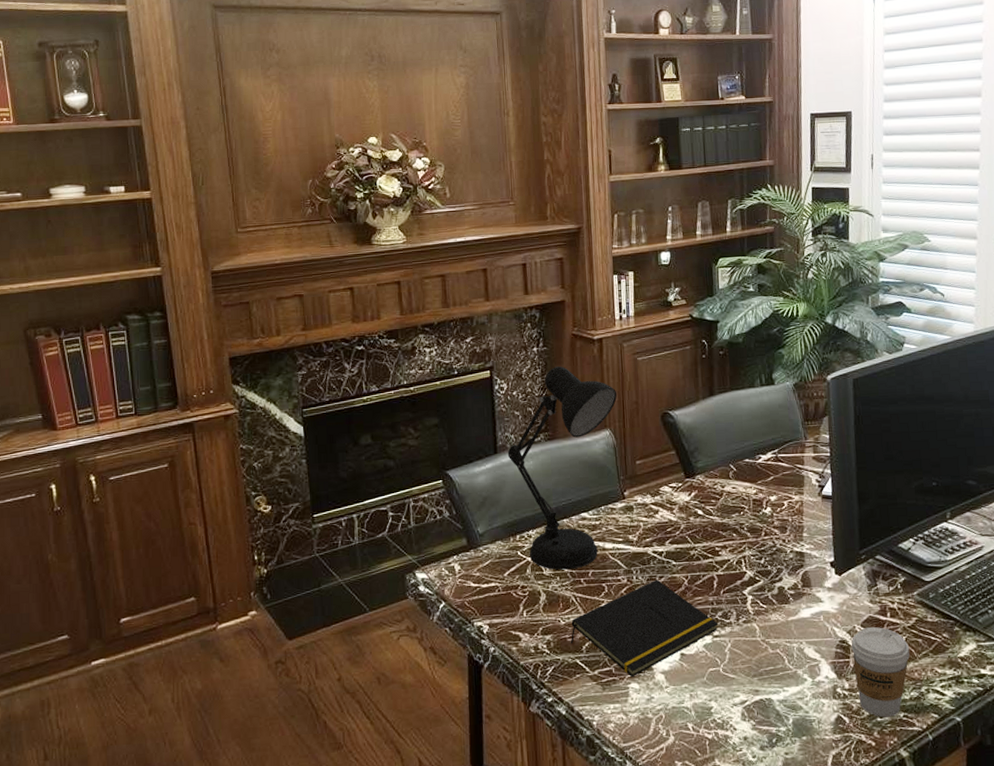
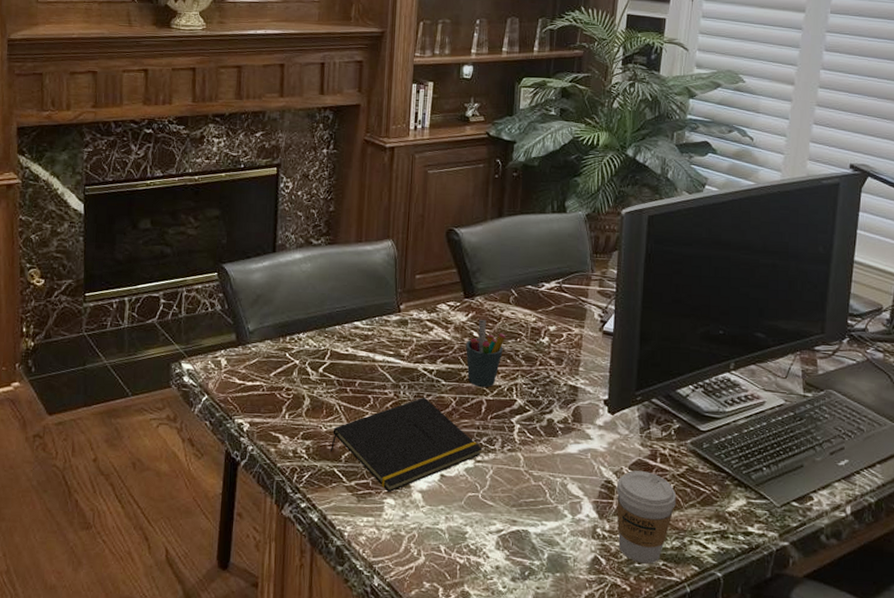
desk lamp: present [507,366,617,570] -> none [286,171,404,377]
pen holder: none [692,496,730,563] -> present [466,319,506,387]

